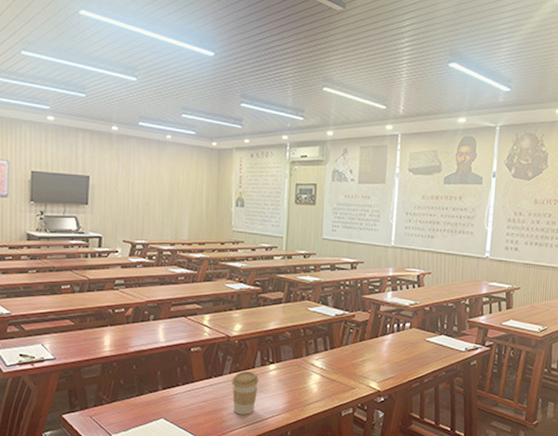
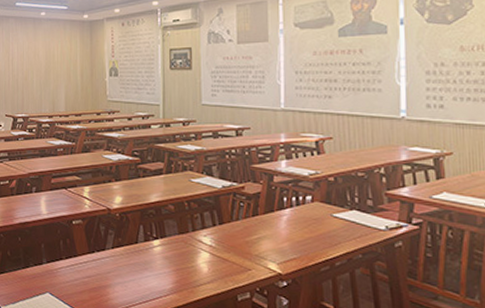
coffee cup: present [232,372,259,415] -> none [115,247,143,294]

